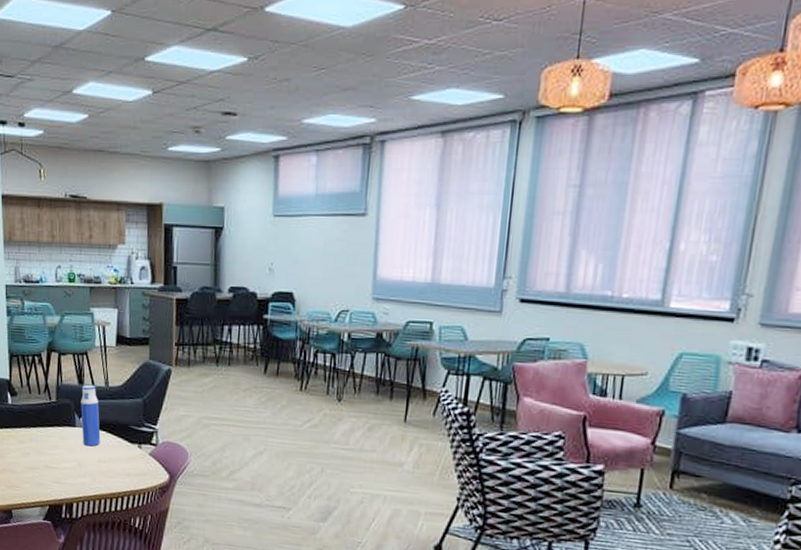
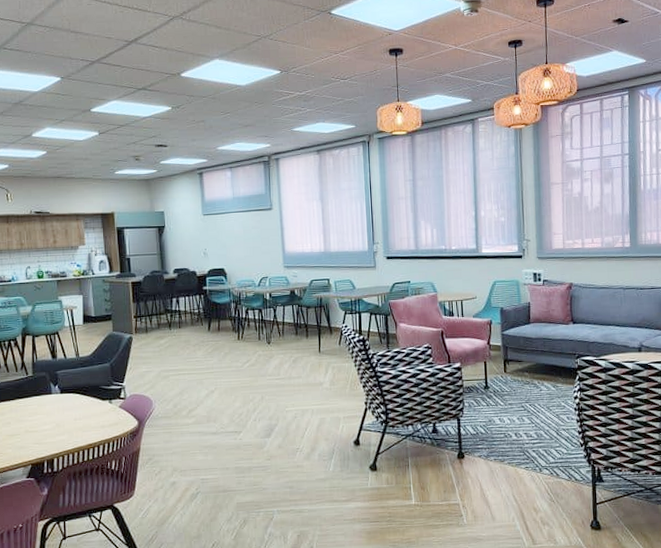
water bottle: present [80,384,101,447] -> none [55,357,75,409]

